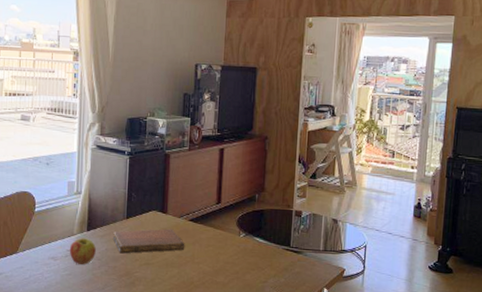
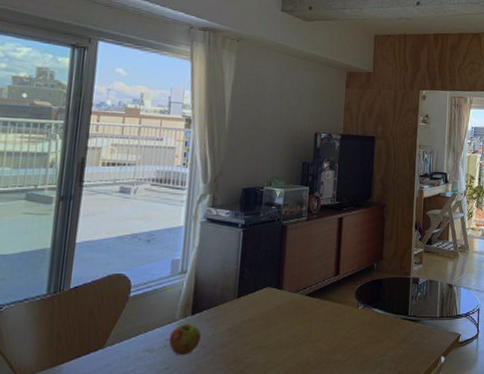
notebook: present [113,228,185,254] -> none [221,306,301,338]

